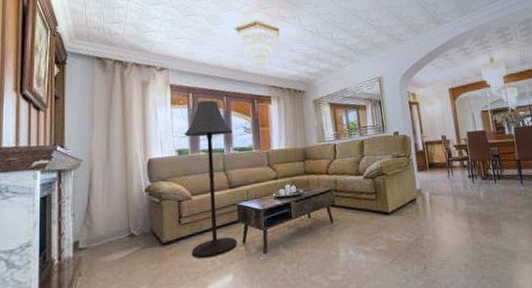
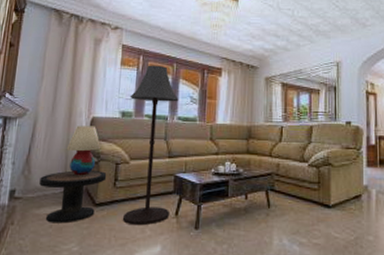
side table: none [103,210,171,269] -> present [39,171,107,224]
table lamp: none [126,167,162,219] -> present [66,126,101,176]

